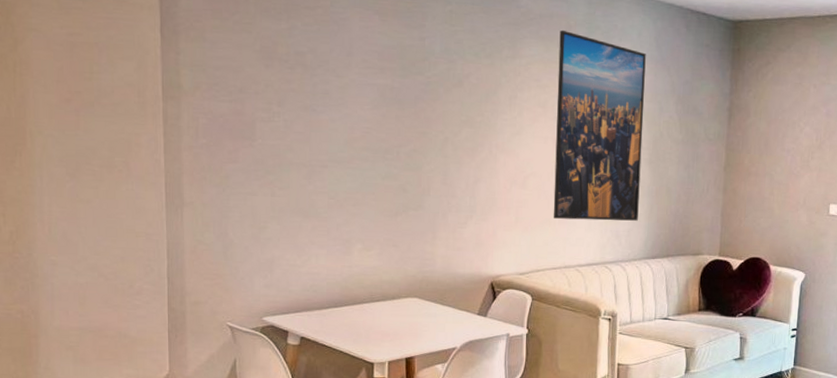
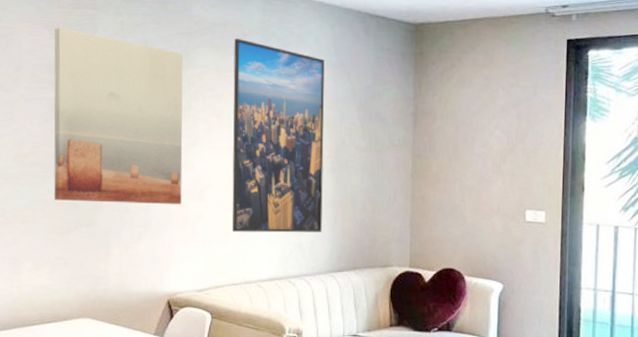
wall art: none [383,14,510,191] -> present [53,27,183,204]

